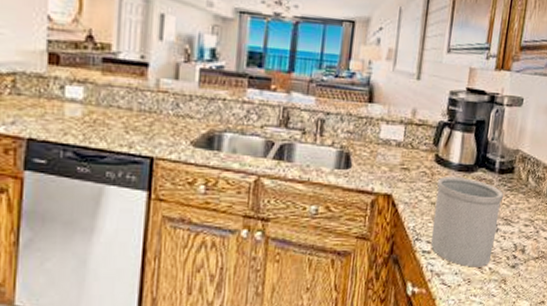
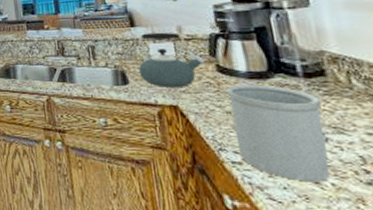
kettle: none [364,112,428,175] -> present [138,32,206,87]

